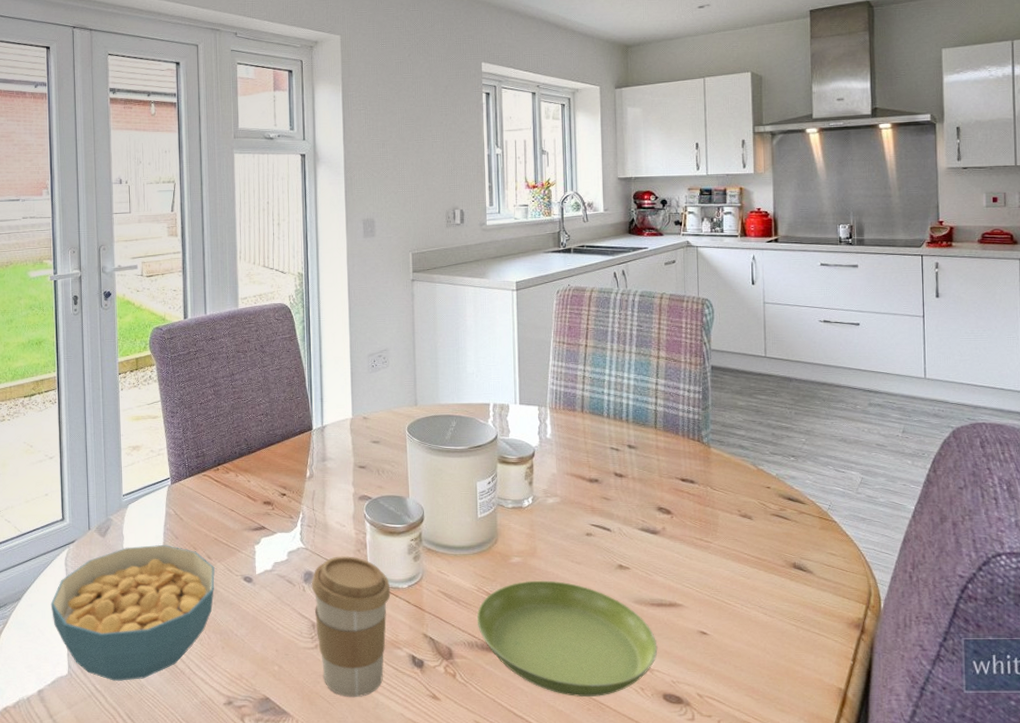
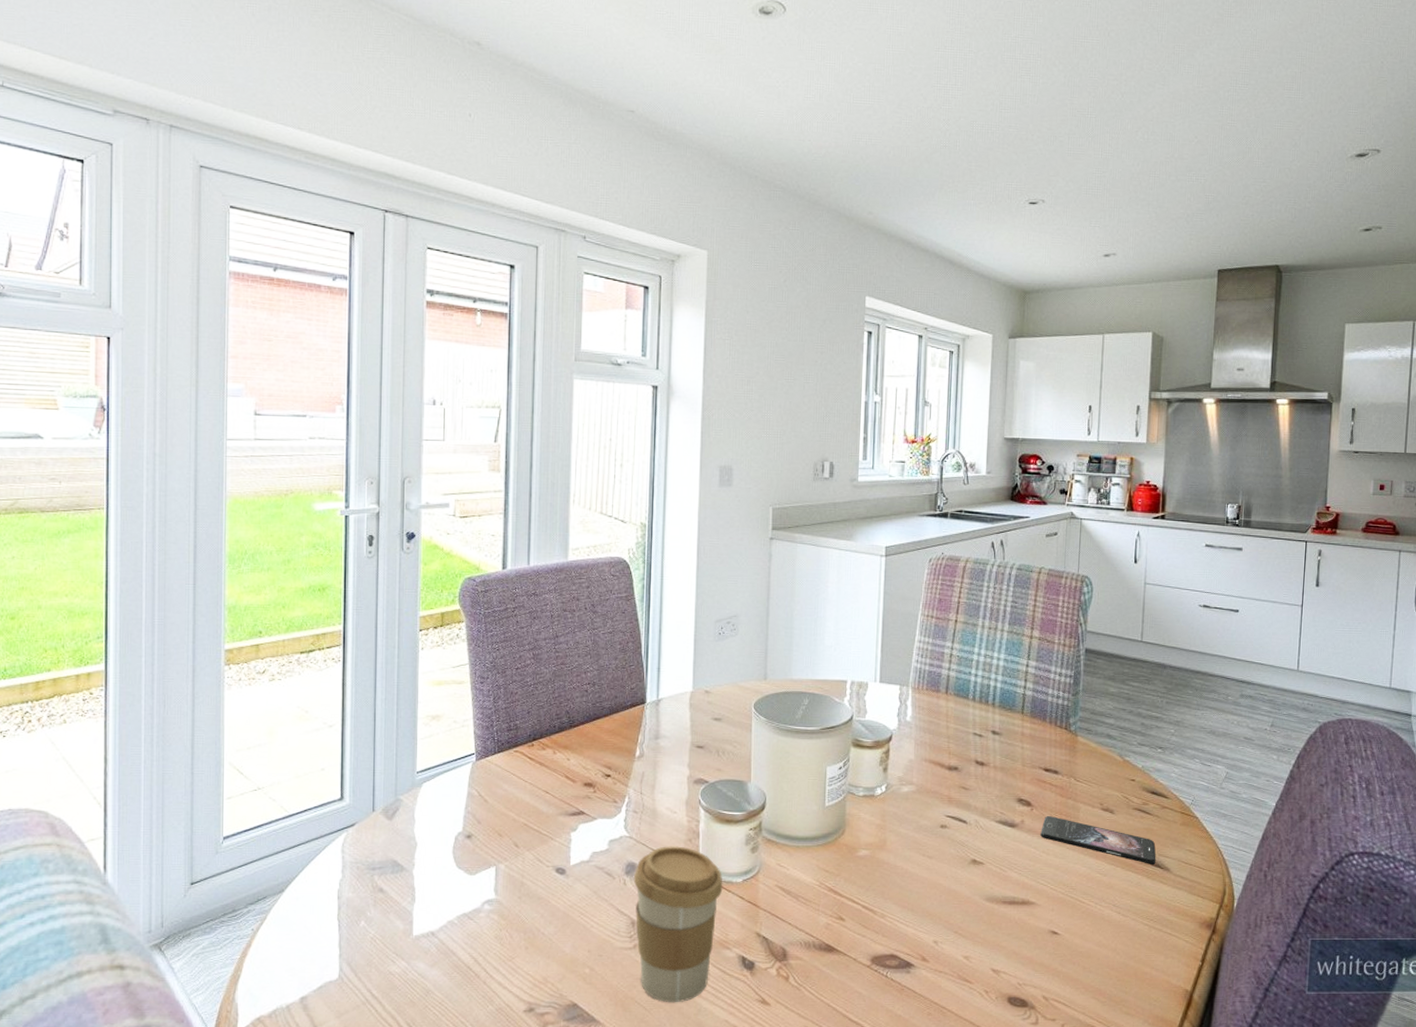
cereal bowl: present [50,544,215,681] -> none [321,829,522,986]
saucer: present [476,580,658,697] -> none [816,875,1006,1000]
smartphone: none [682,523,798,568] -> present [1040,816,1156,865]

